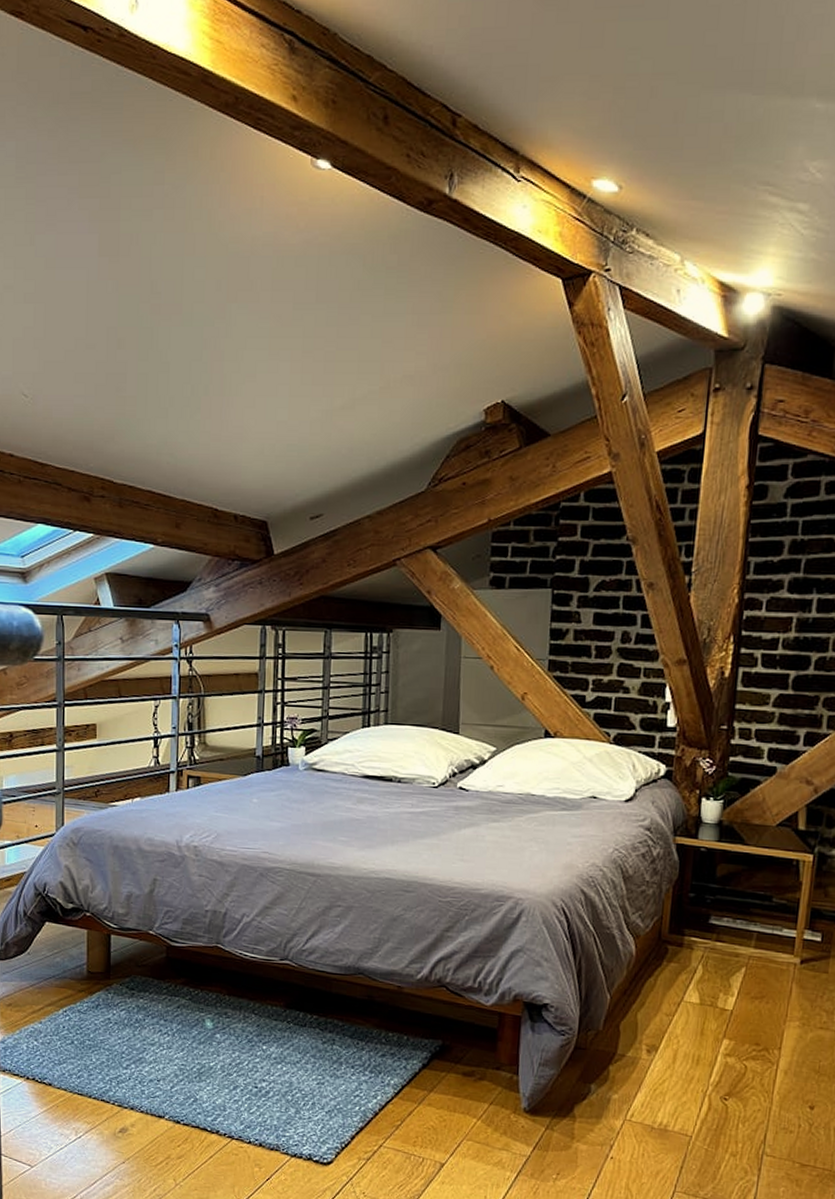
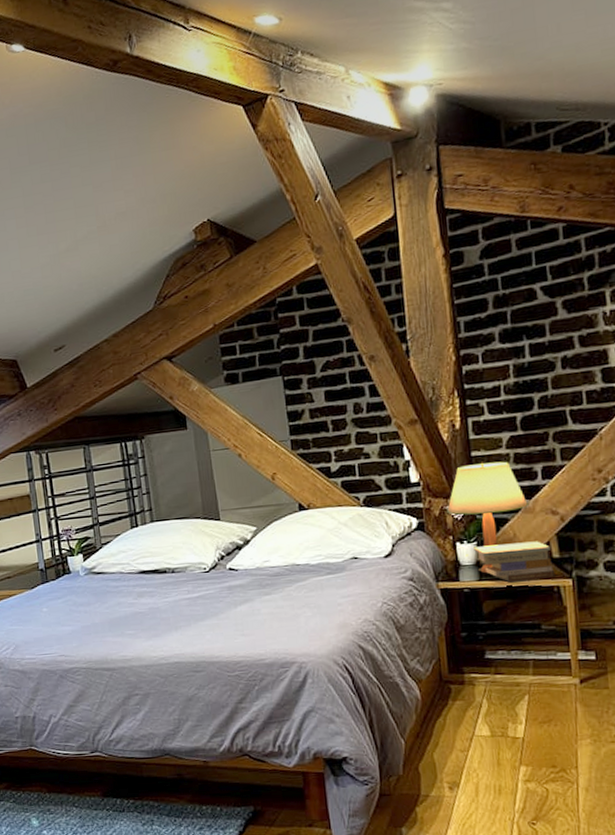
table lamp: none [699,714,784,836] -> present [447,459,528,574]
books: none [719,805,798,850] -> present [474,541,556,583]

